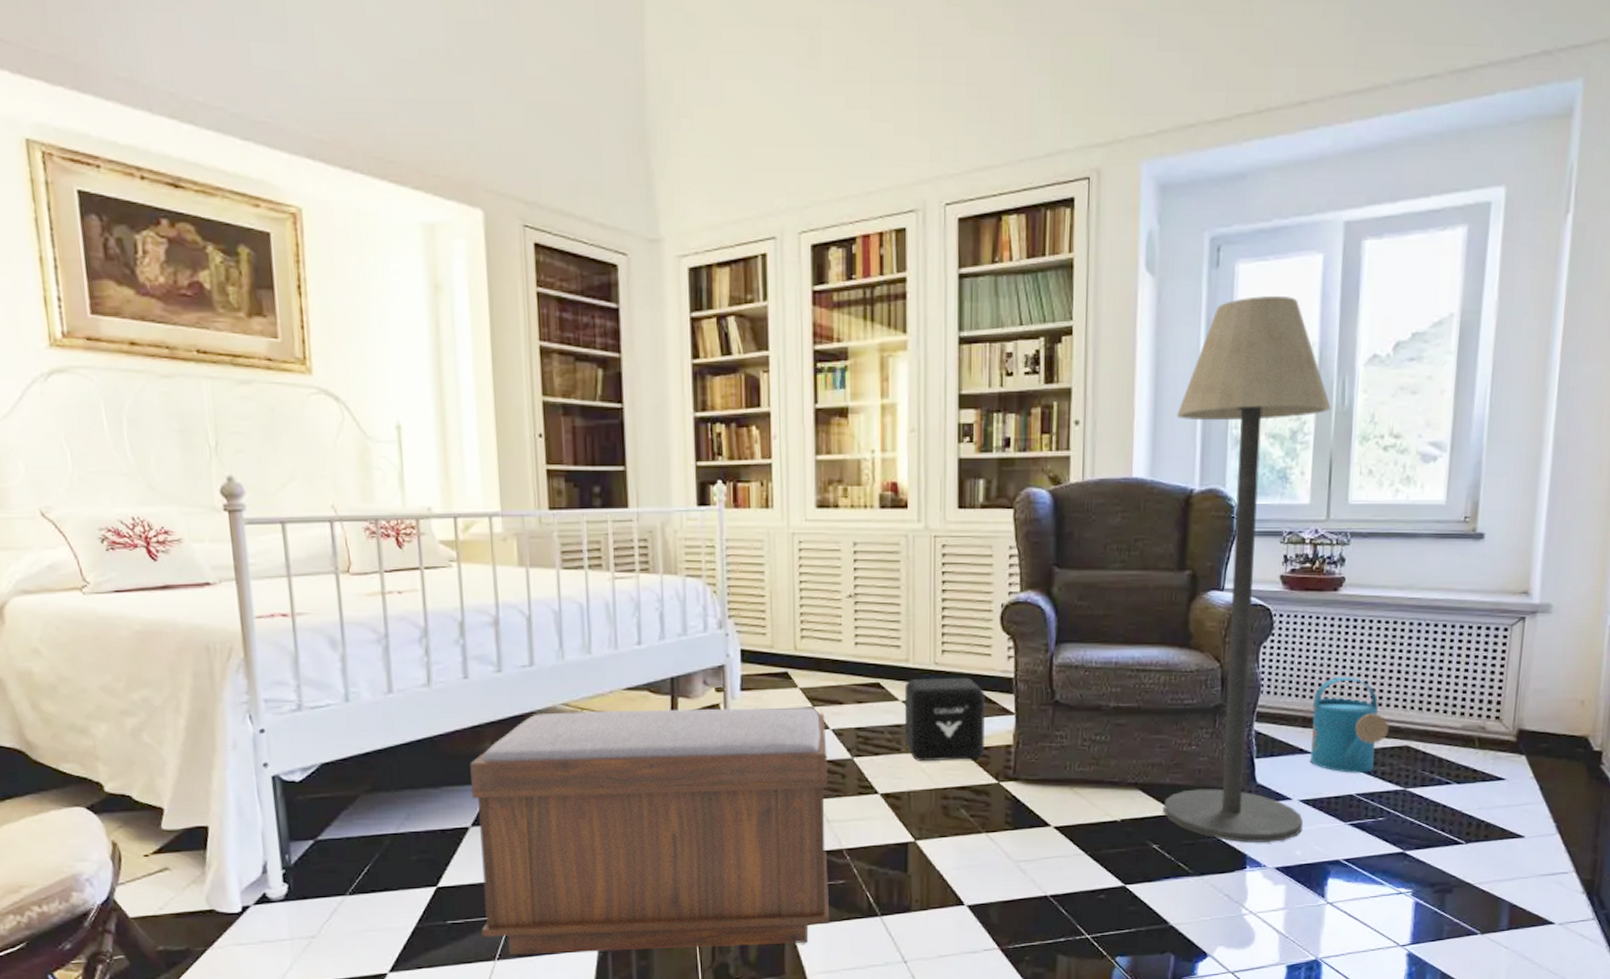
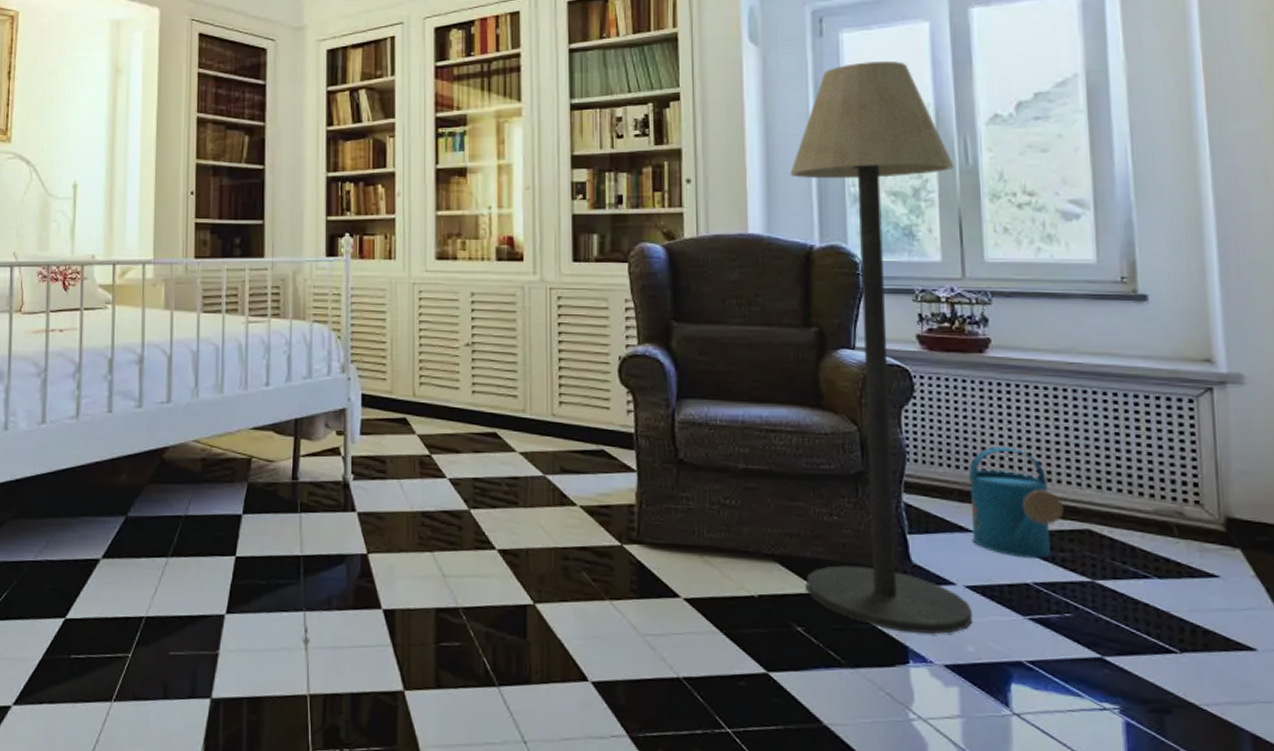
bench: present [470,707,830,954] -> none [101,448,445,711]
air purifier: present [904,677,985,761] -> none [521,430,605,519]

